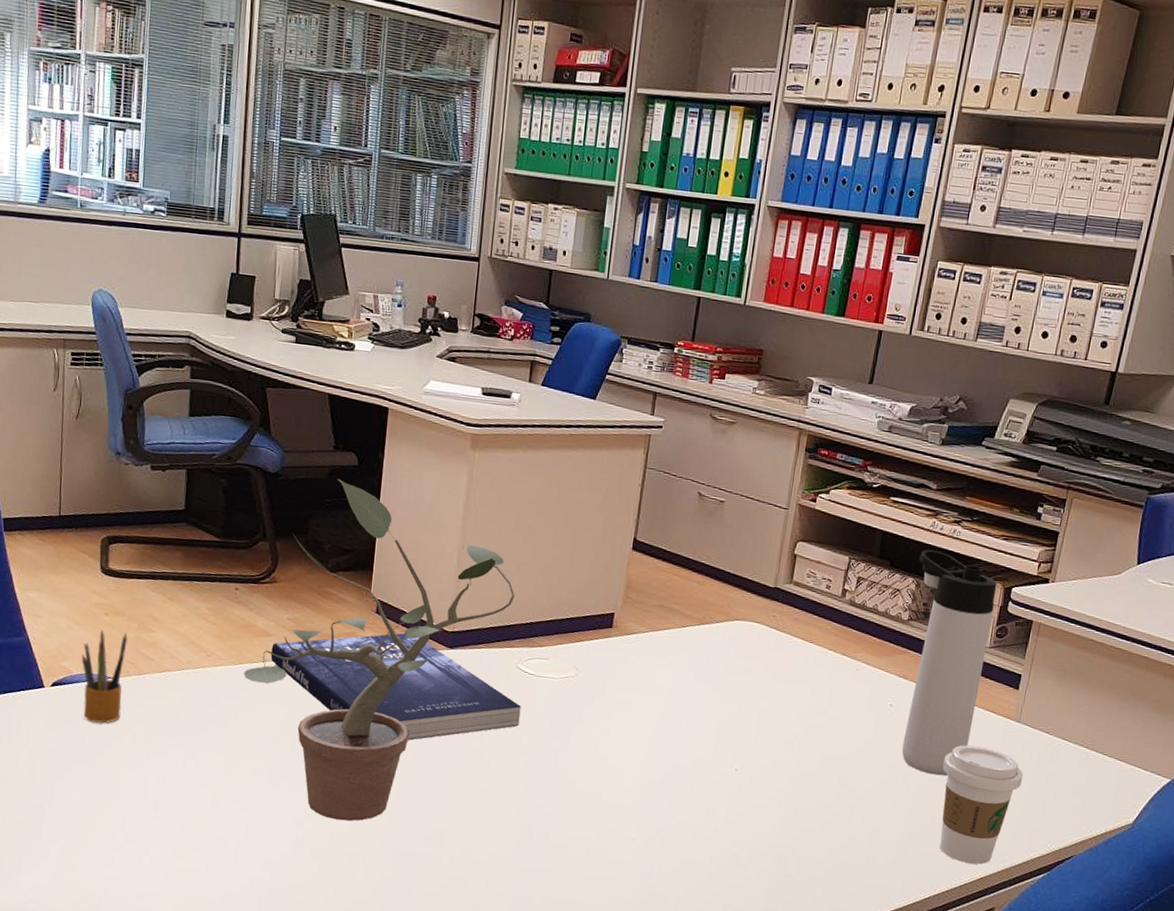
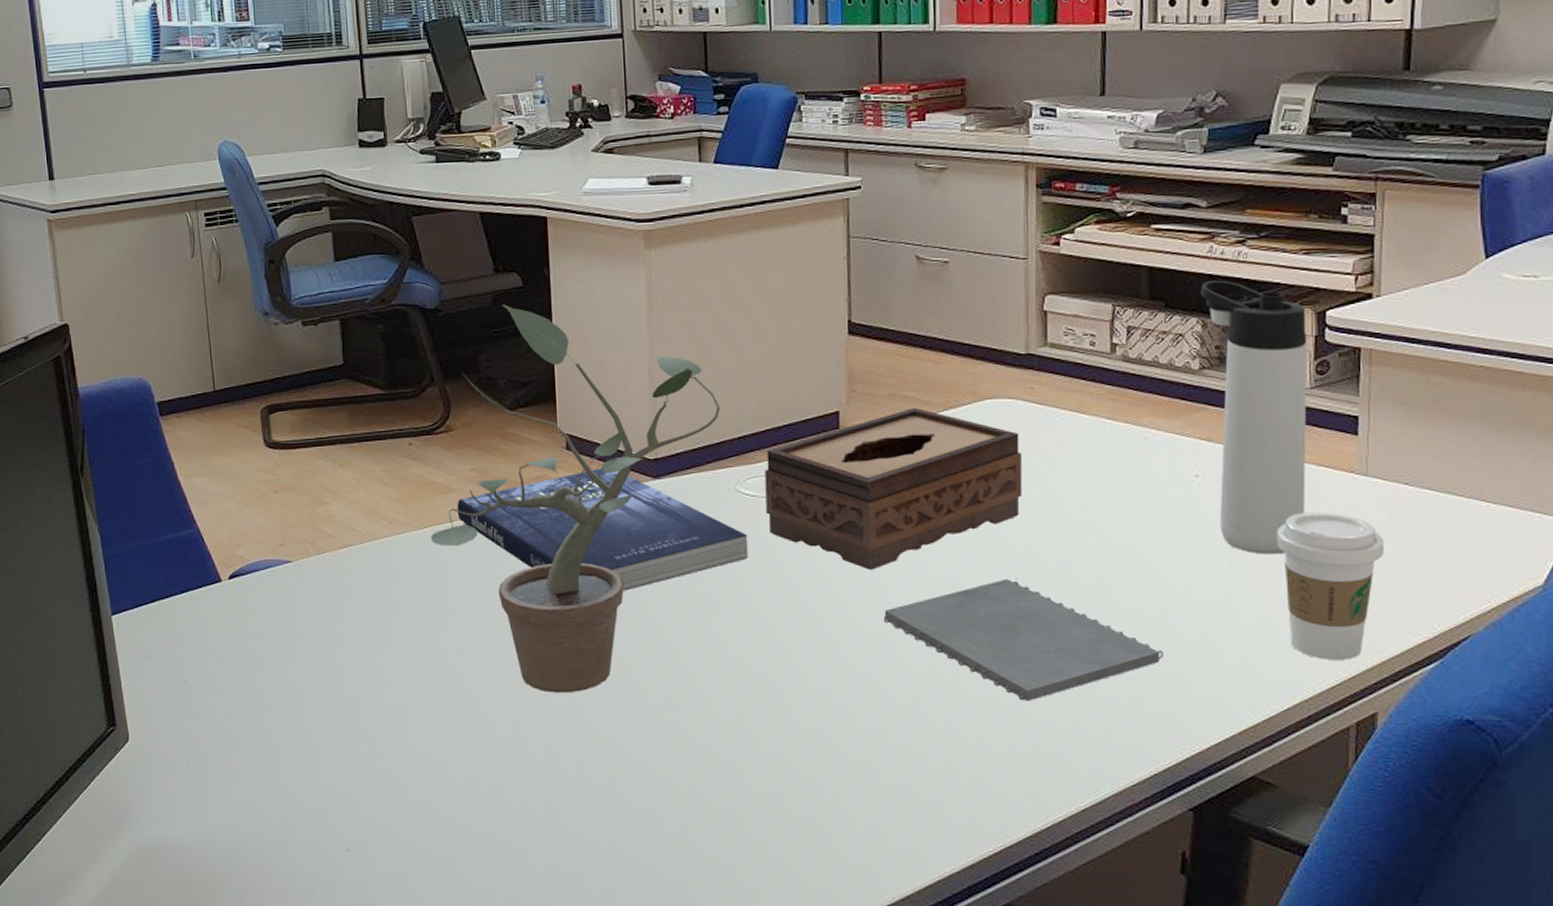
pencil box: present [81,629,128,724] -> none [256,509,306,615]
tissue box: none [540,618,758,748] -> present [765,407,1023,570]
notepad: none [623,769,842,870] -> present [883,579,1164,701]

